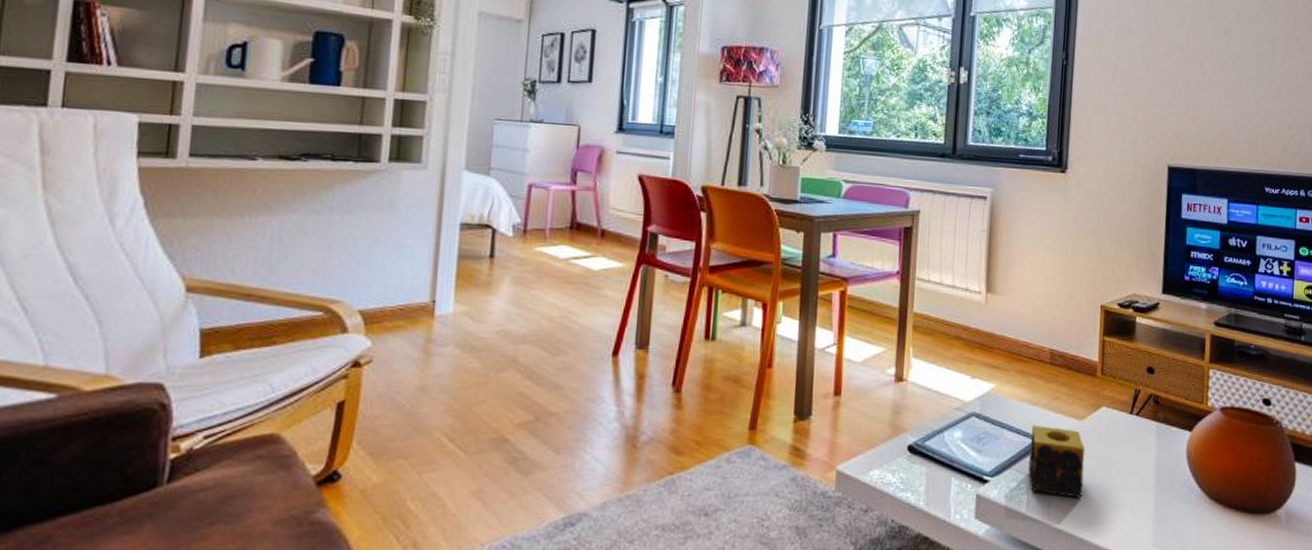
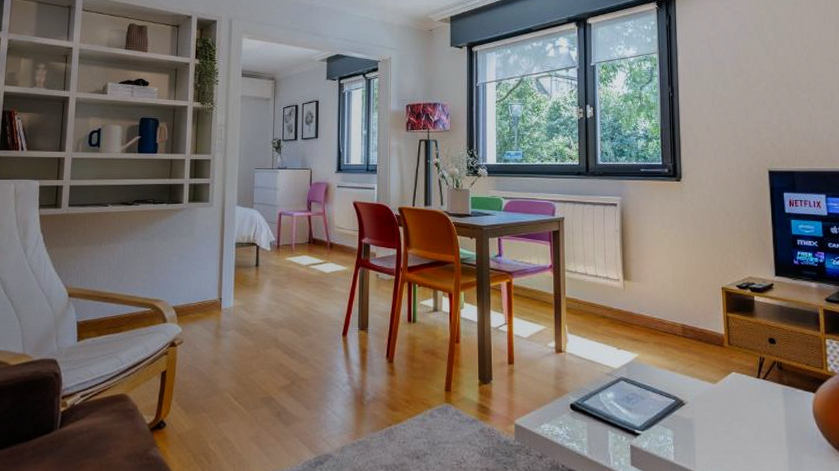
candle: present [1028,424,1085,498] -> none [672,387,722,450]

